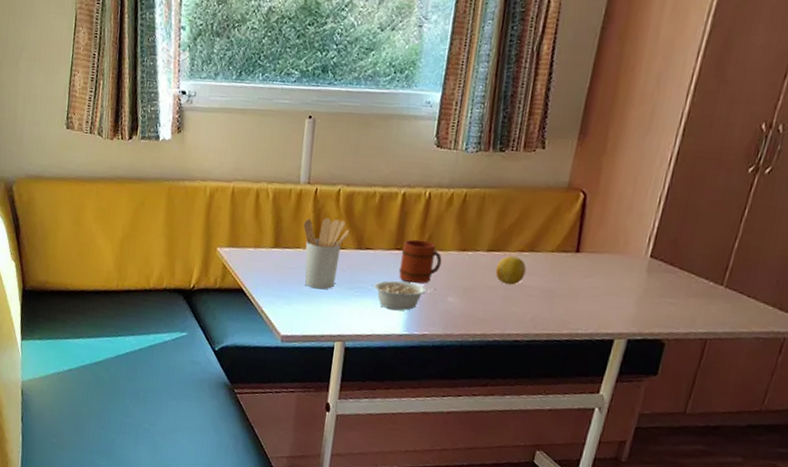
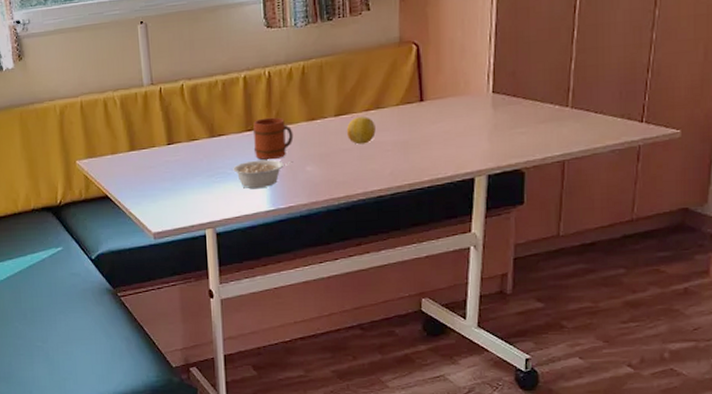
utensil holder: present [303,217,350,290] -> none [154,113,200,183]

